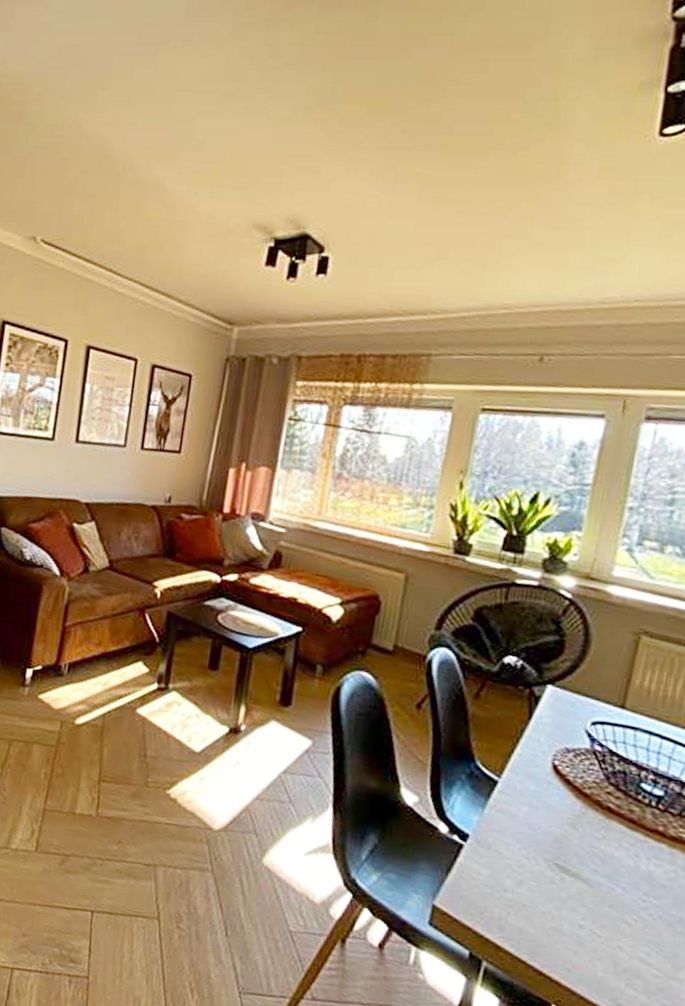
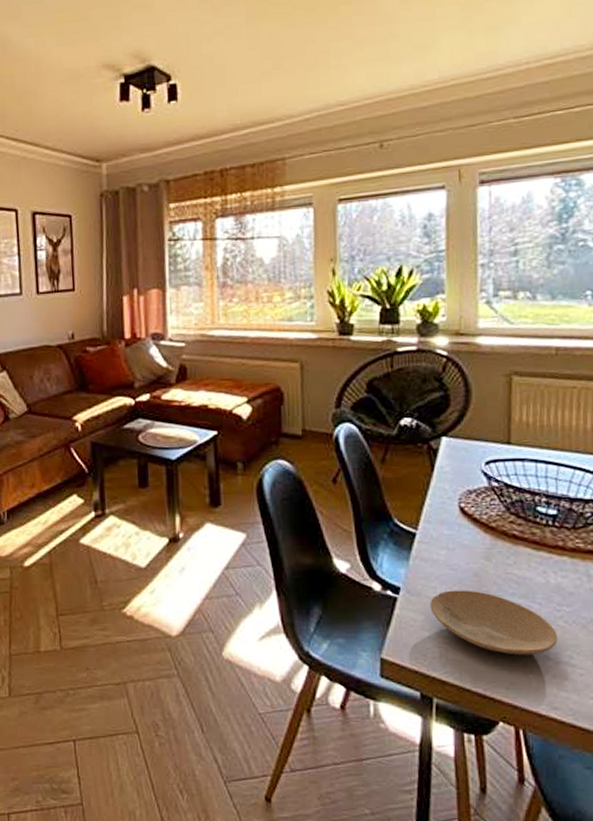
plate: none [498,850,638,943] -> present [430,590,558,655]

